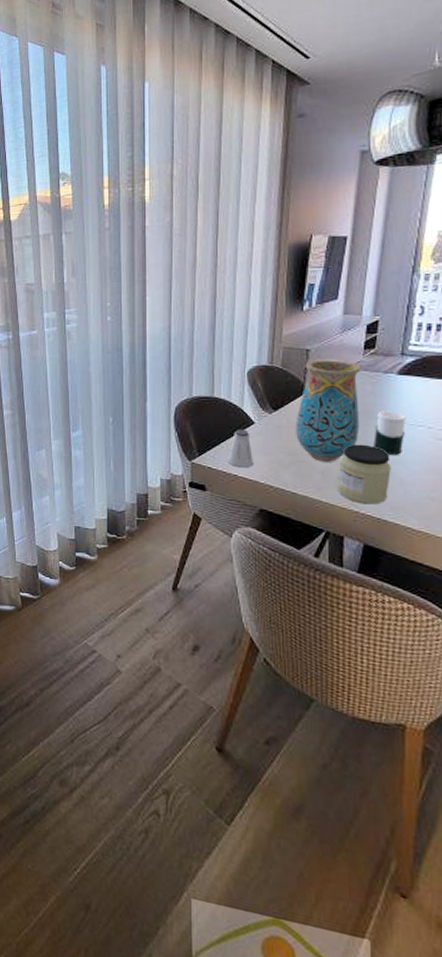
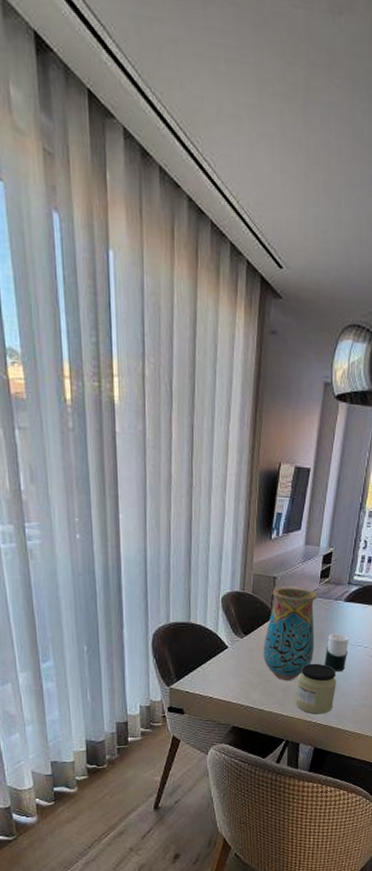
saltshaker: present [228,429,253,468] -> none [204,654,226,690]

